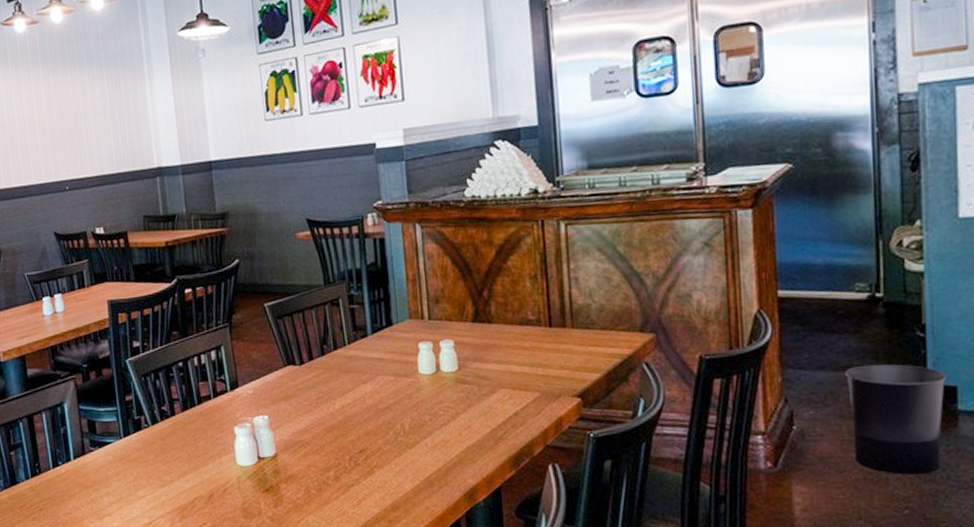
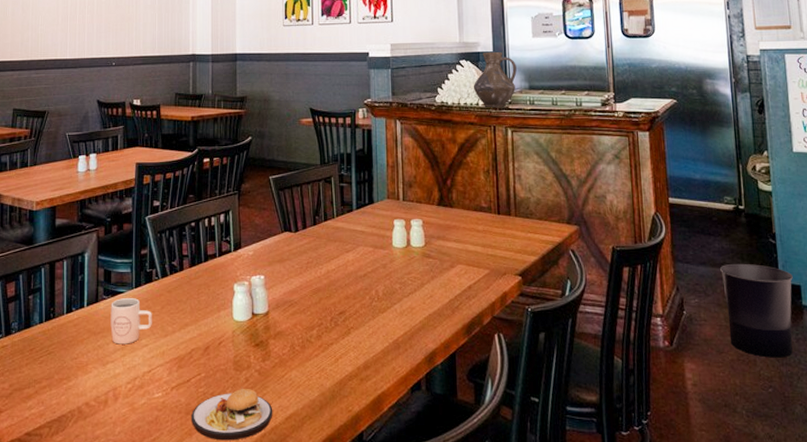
mug: none [99,447,148,497] -> present [110,297,153,345]
jug: none [513,124,571,198] -> present [473,51,517,108]

